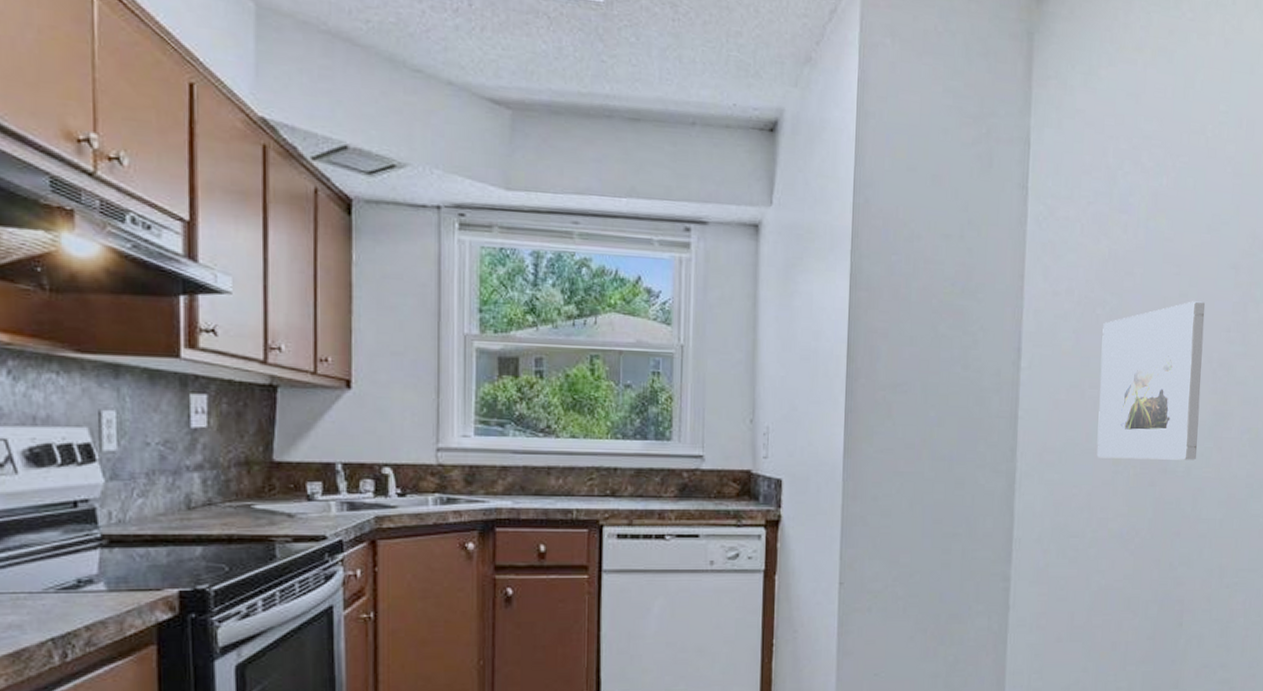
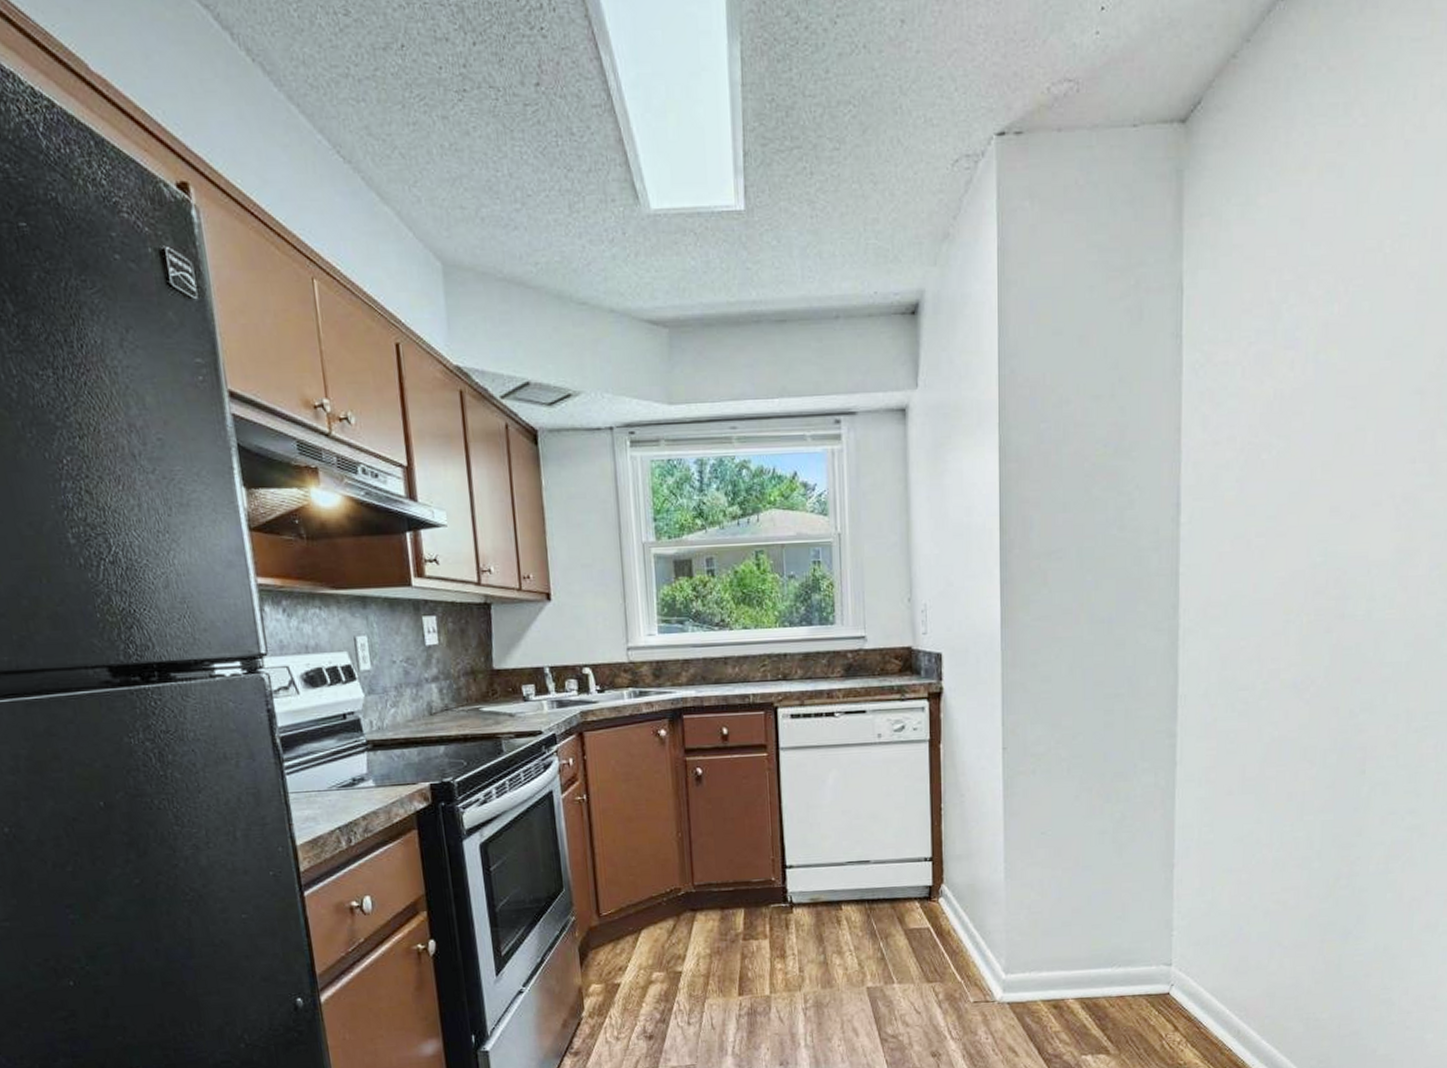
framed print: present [1097,301,1205,460] -> none [1266,434,1386,608]

